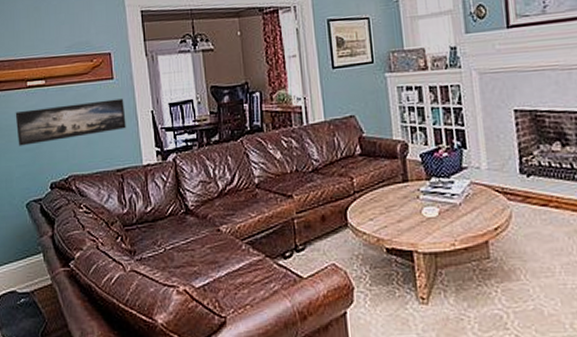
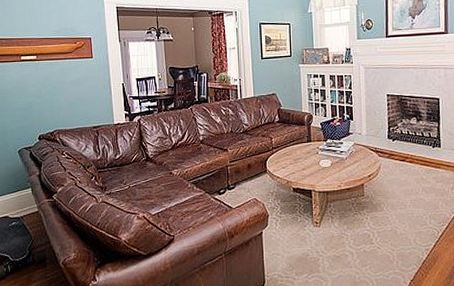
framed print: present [15,98,126,146] -> none [10,73,102,106]

